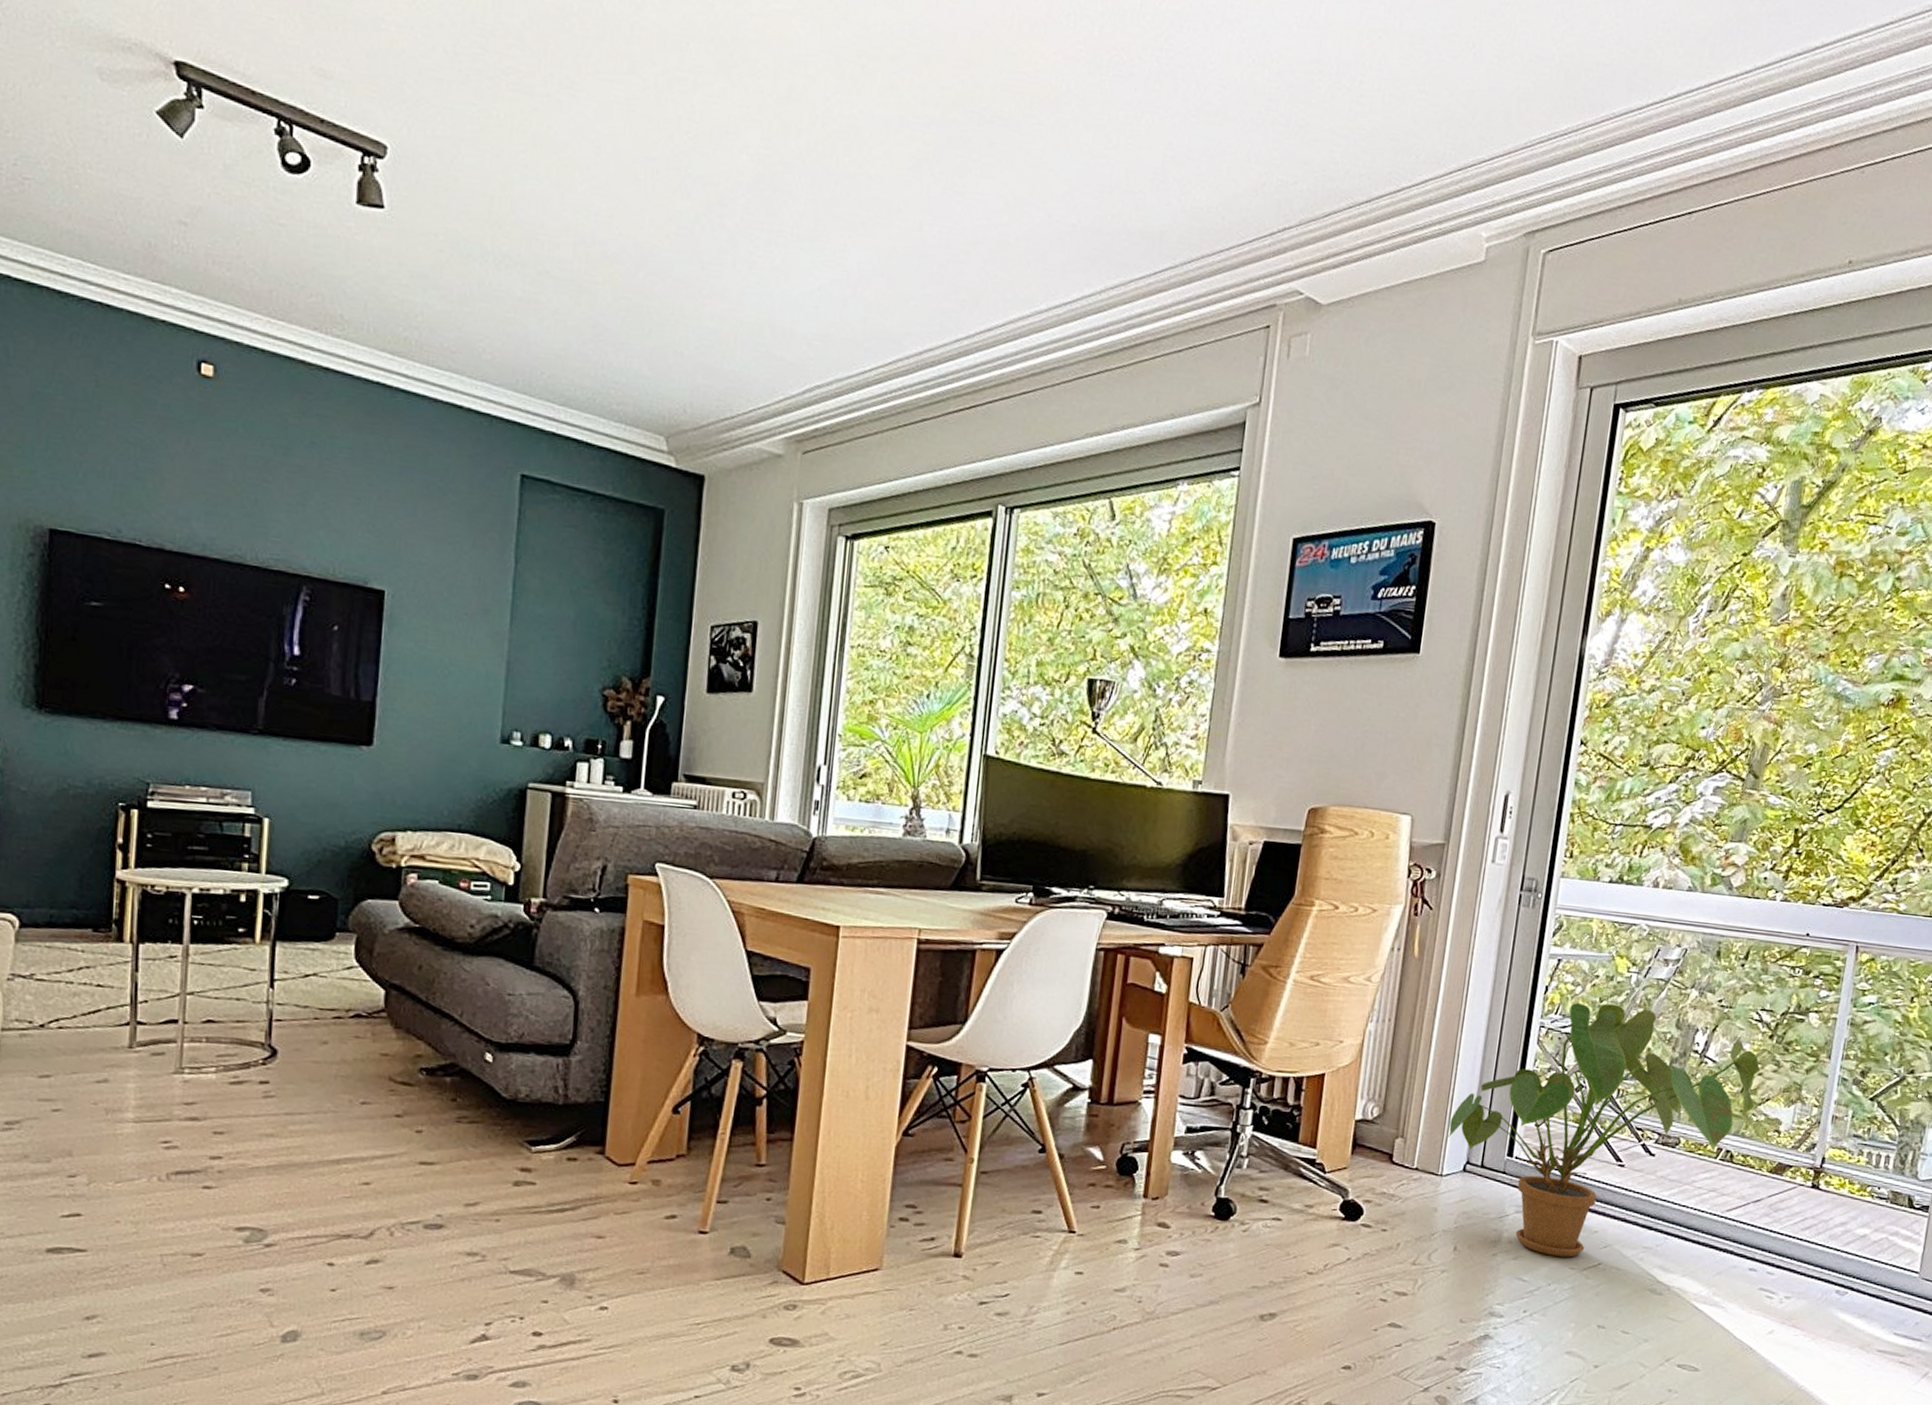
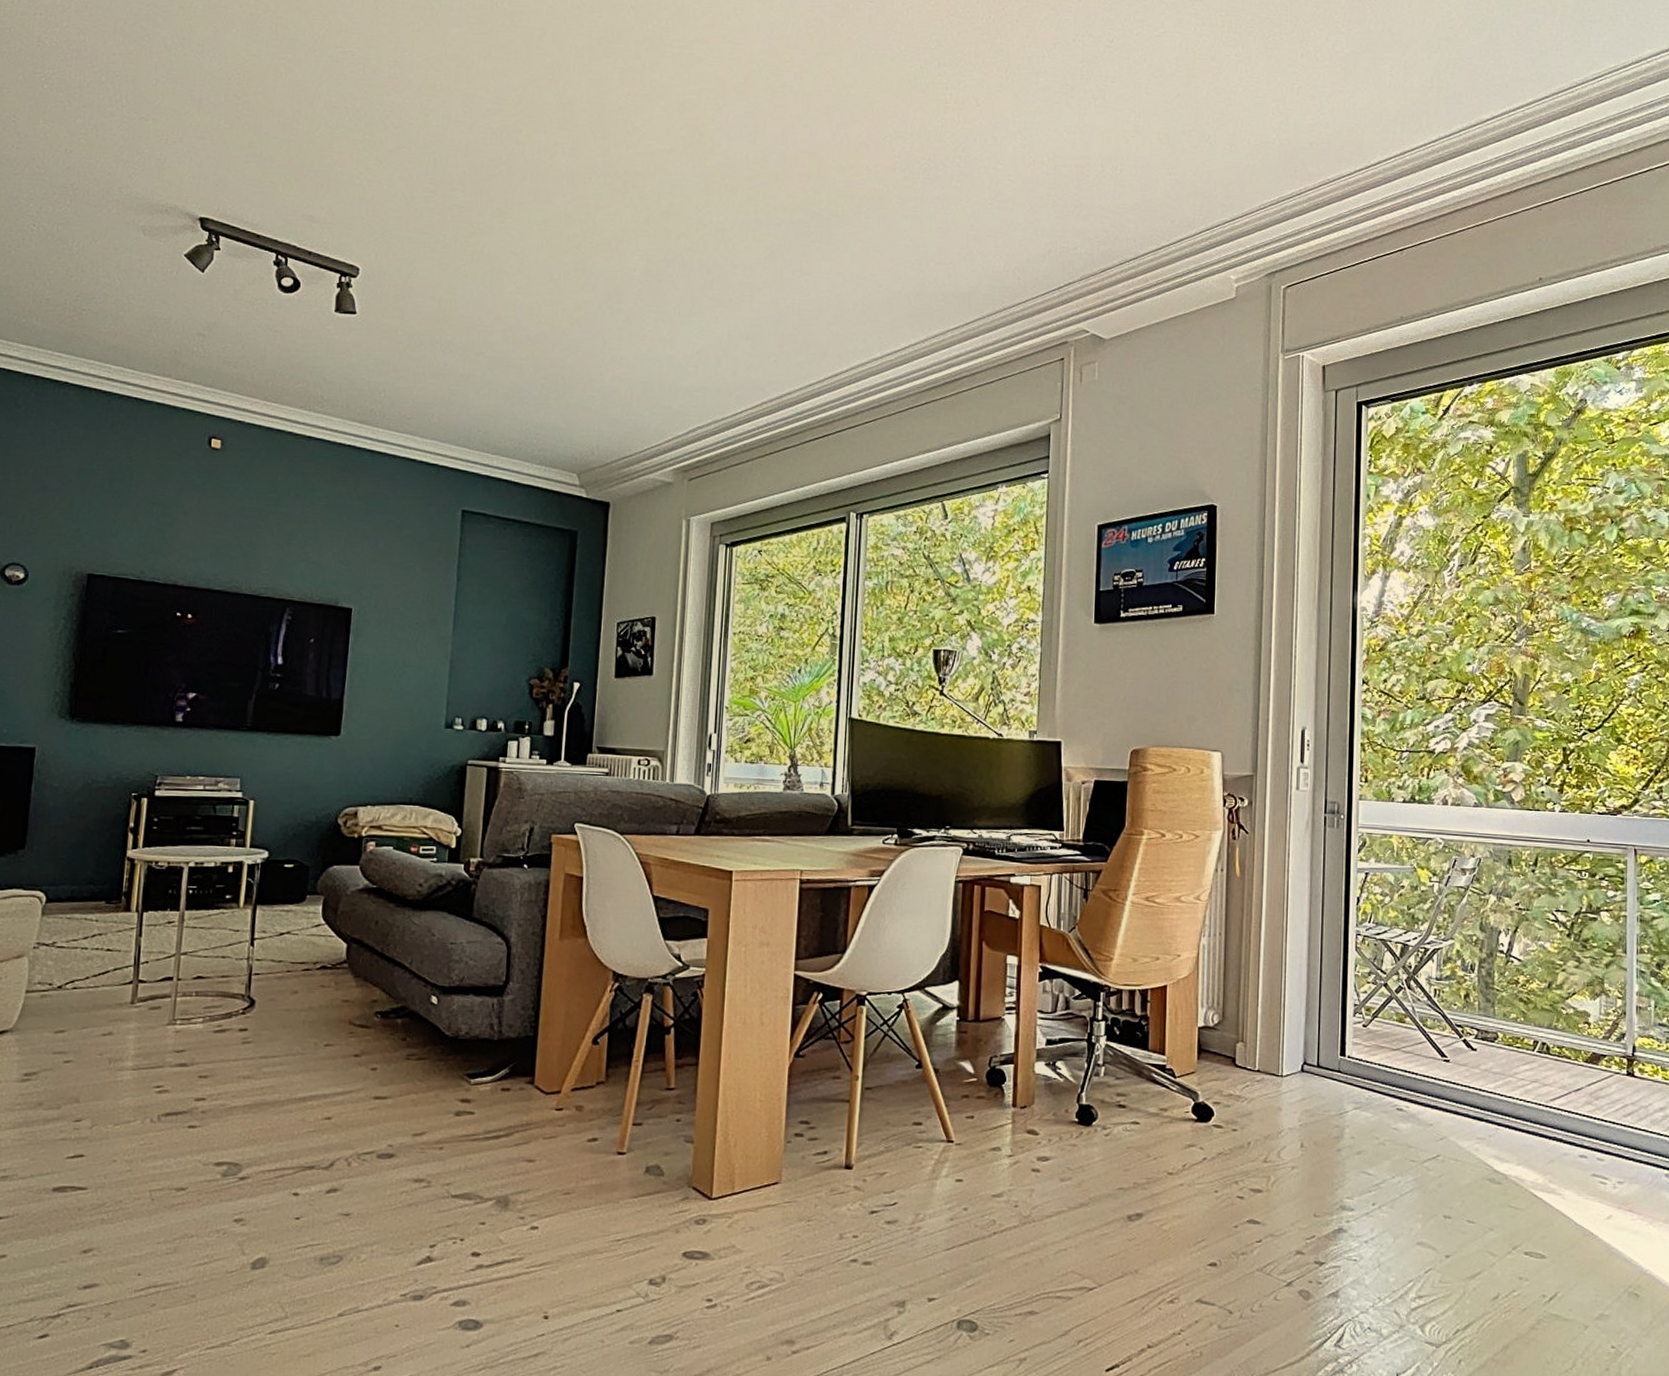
house plant: present [1448,1002,1760,1257] -> none [1284,911,1563,1150]

